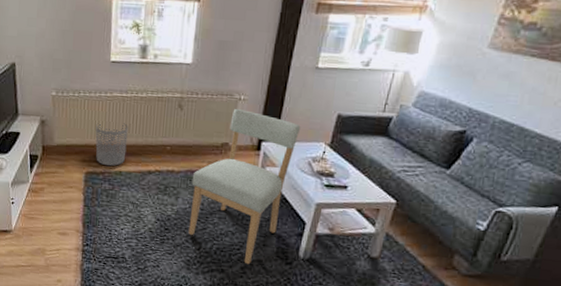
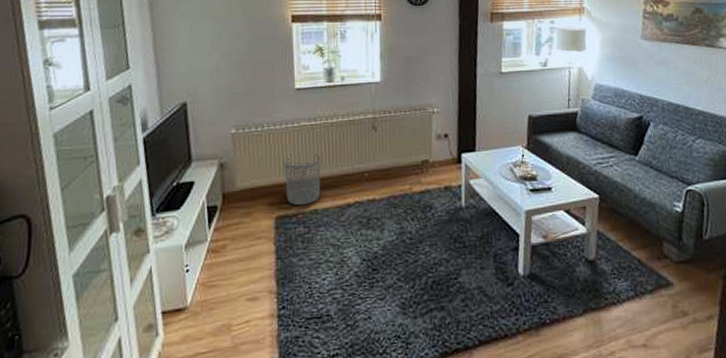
chair: present [188,108,301,265] -> none [395,122,497,295]

